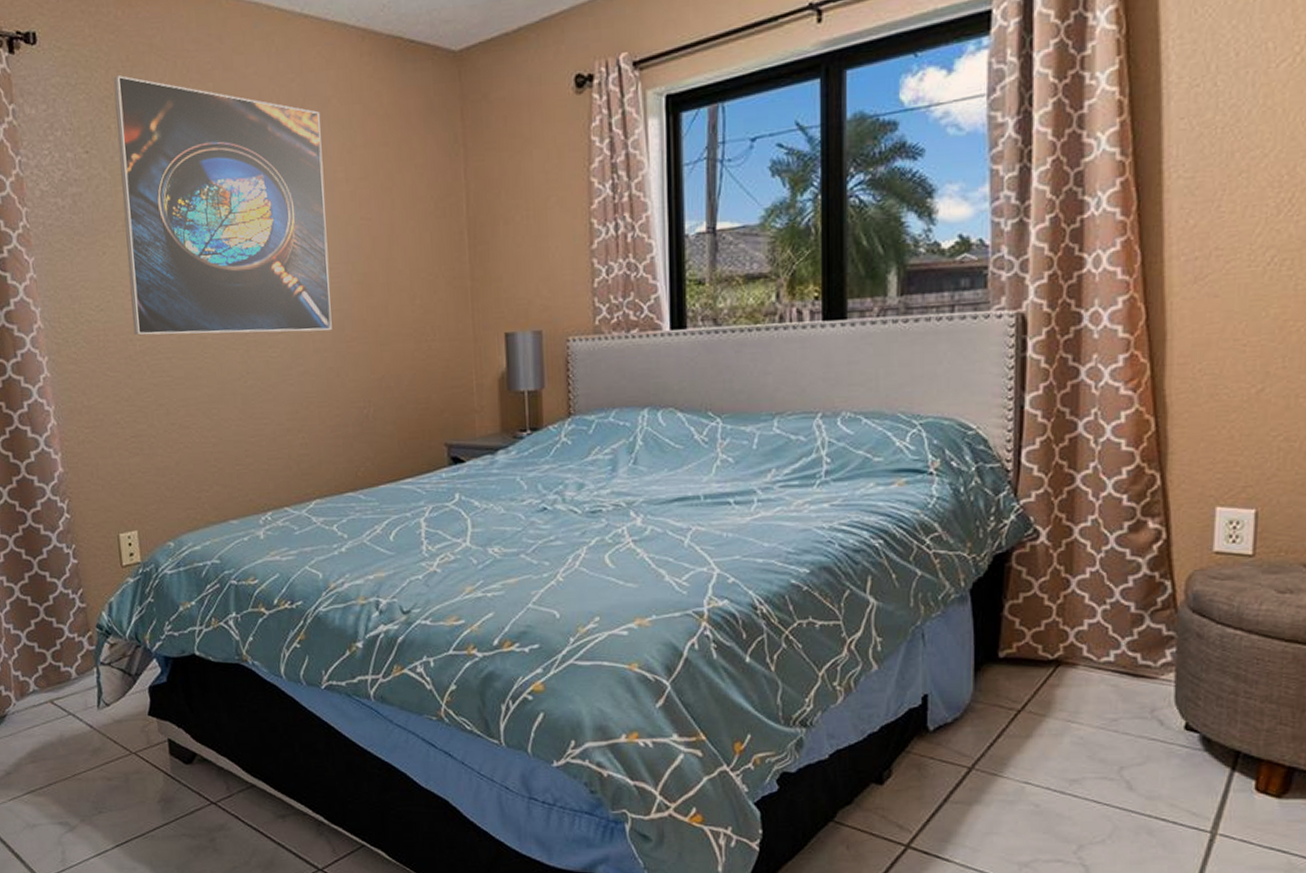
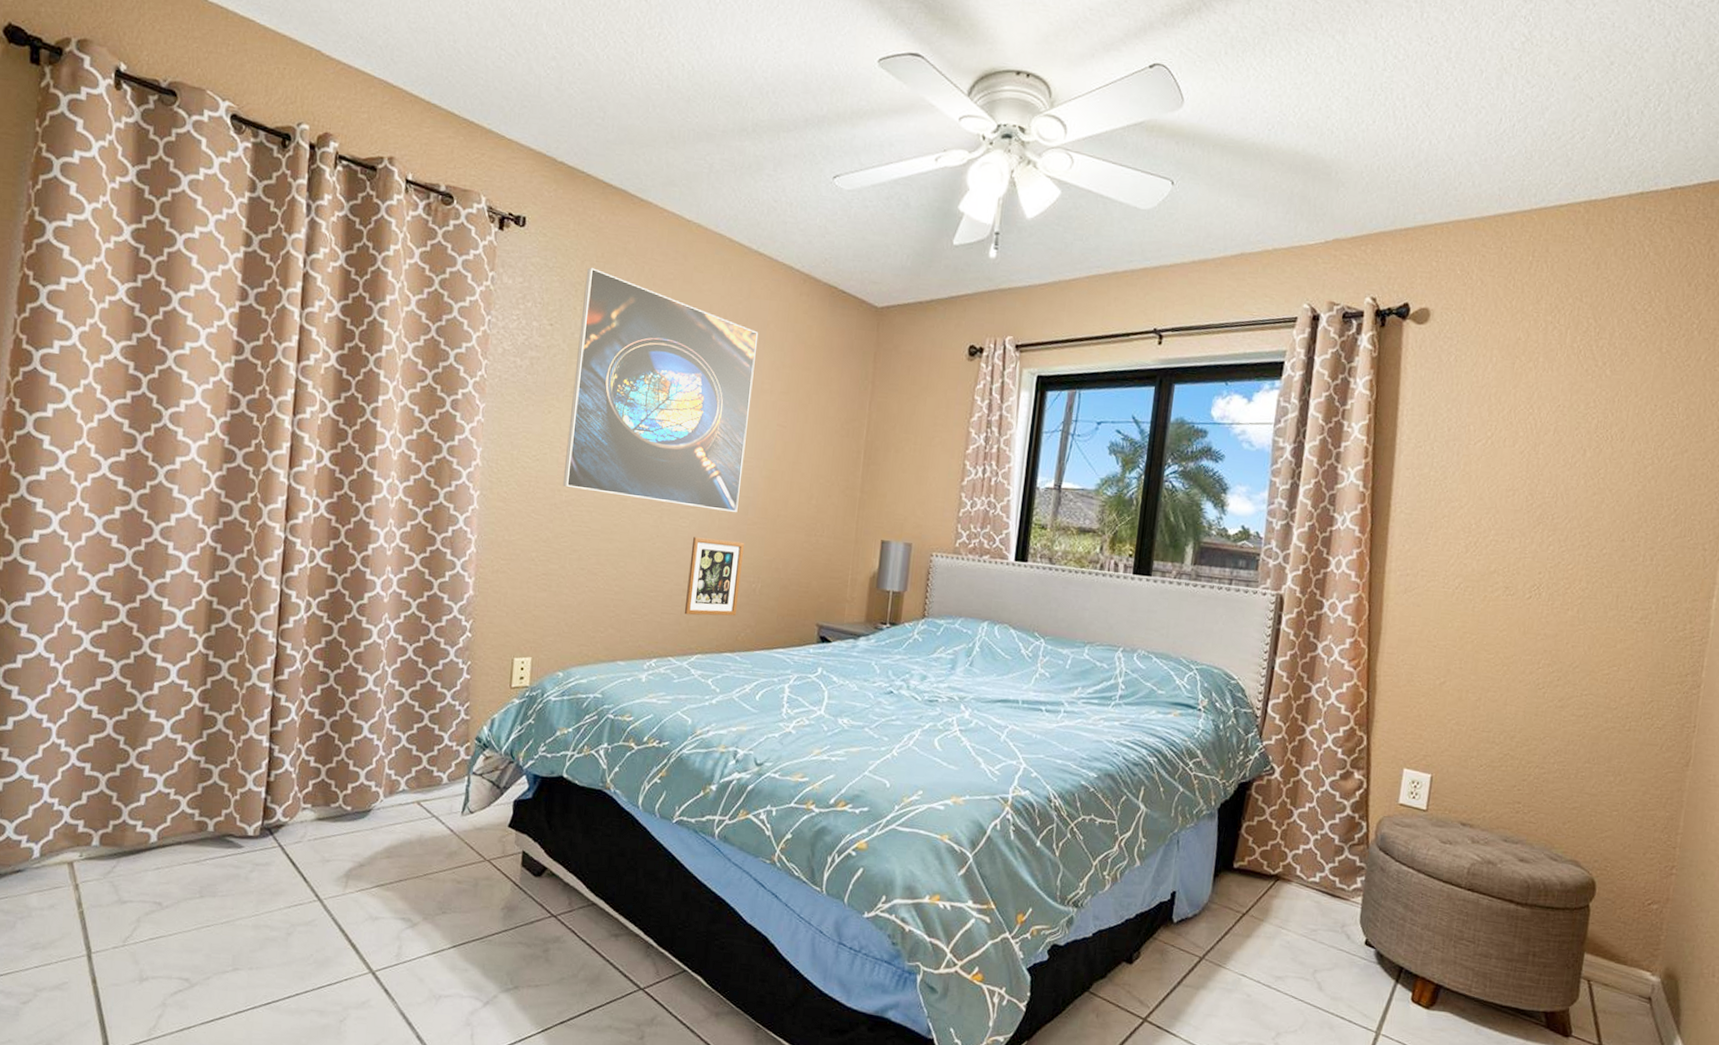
picture frame: none [287,363,351,457] -> present [684,537,744,616]

